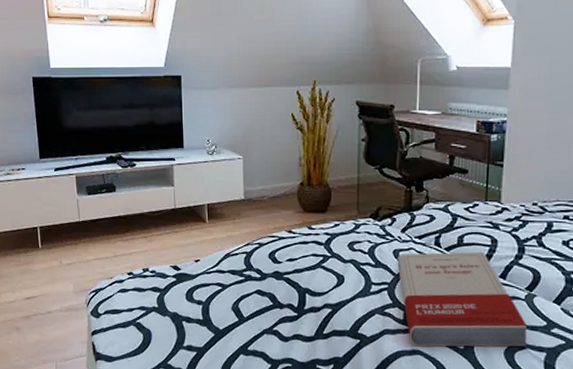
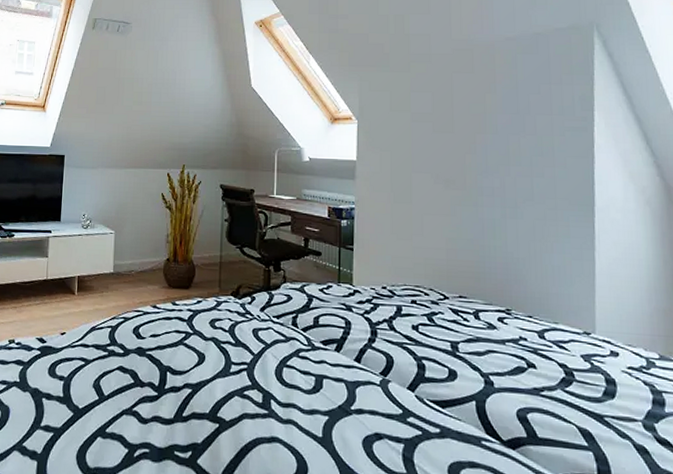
book: present [397,252,528,347] -> none [256,333,384,437]

